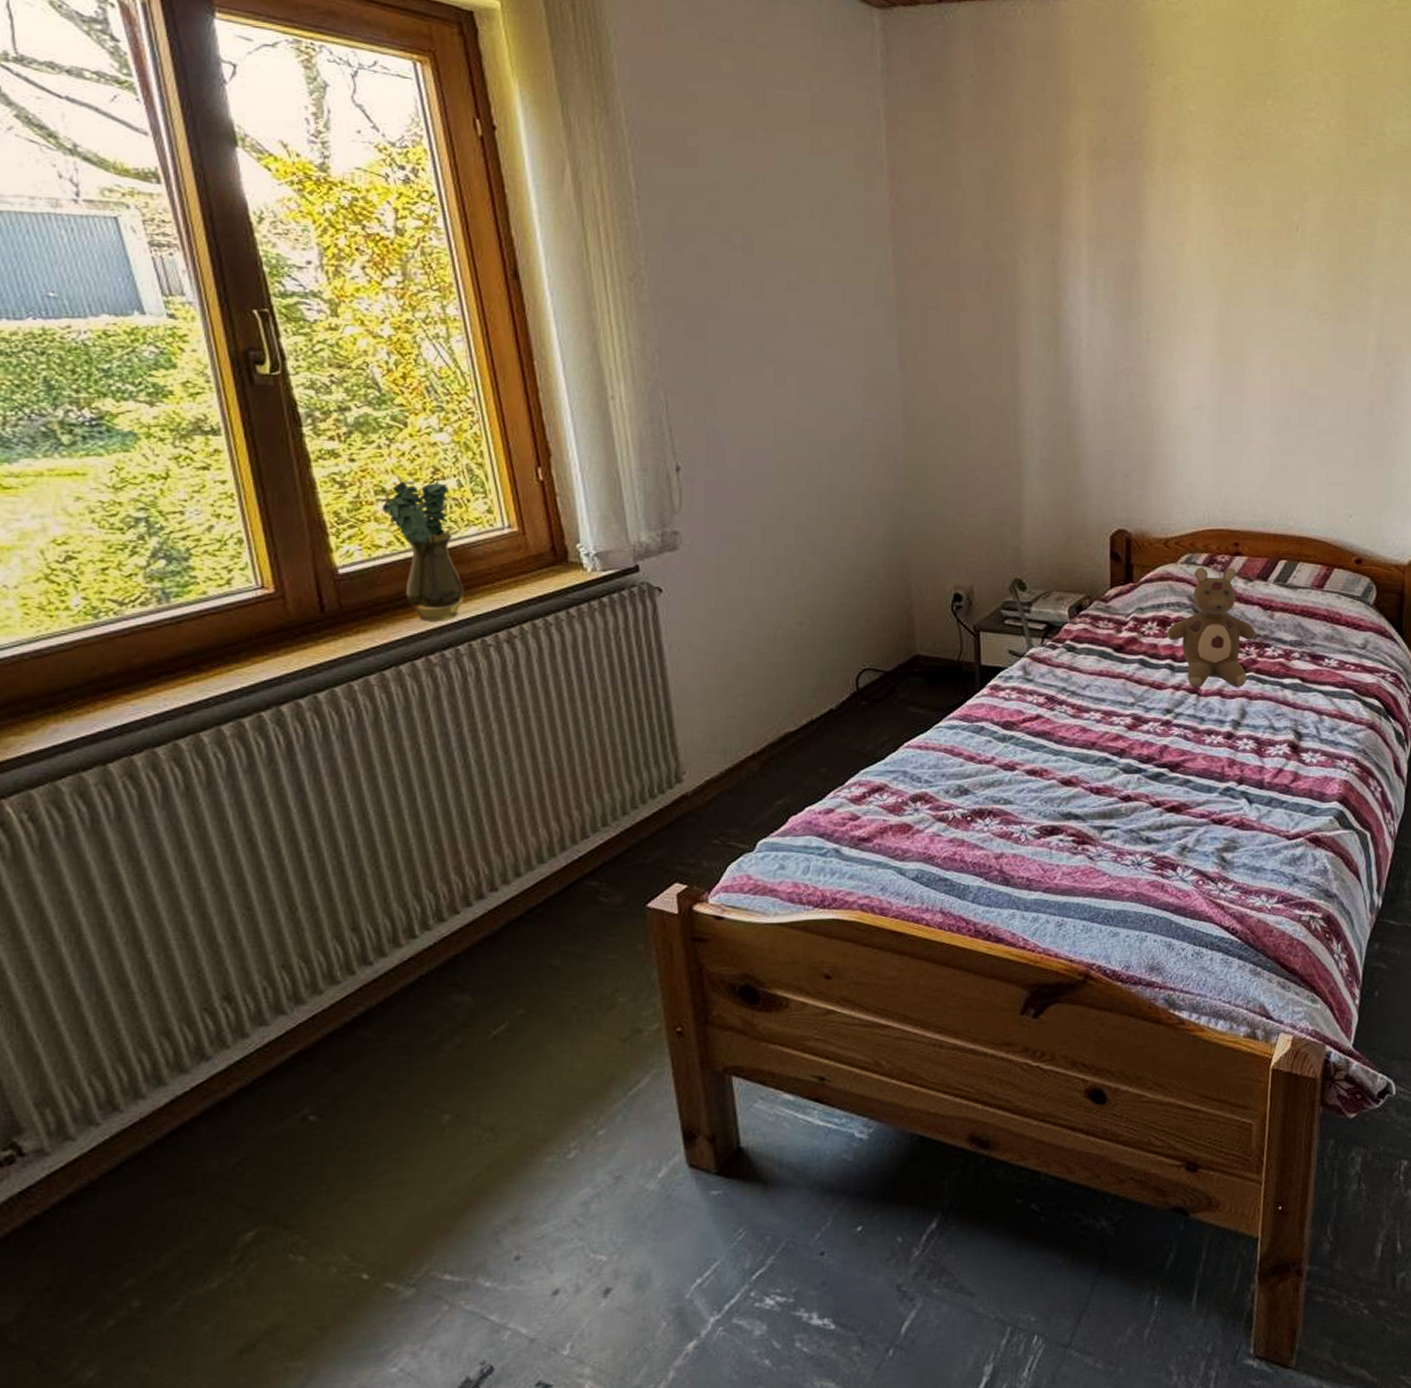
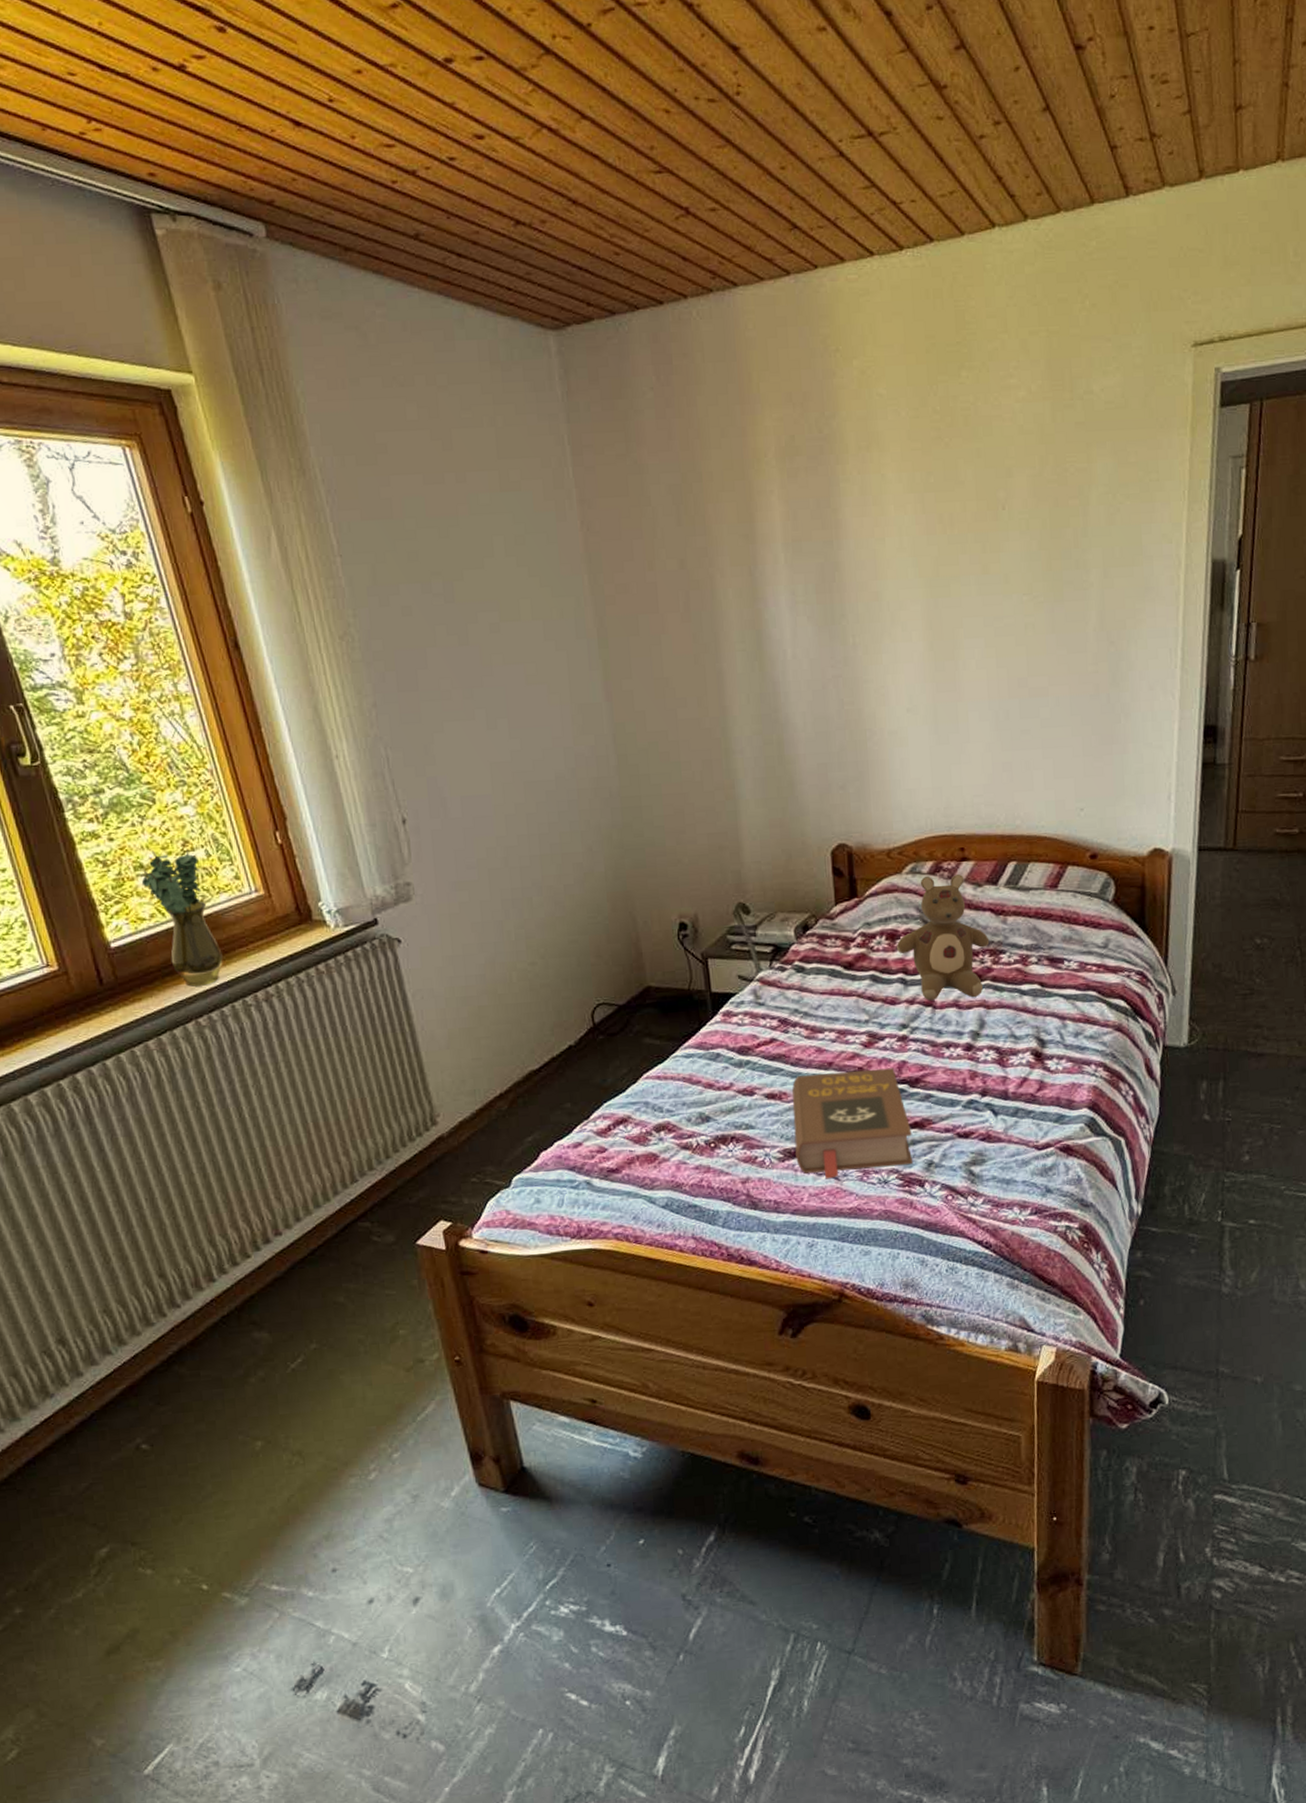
book: none [1052,751,1168,859] -> present [791,1068,913,1179]

